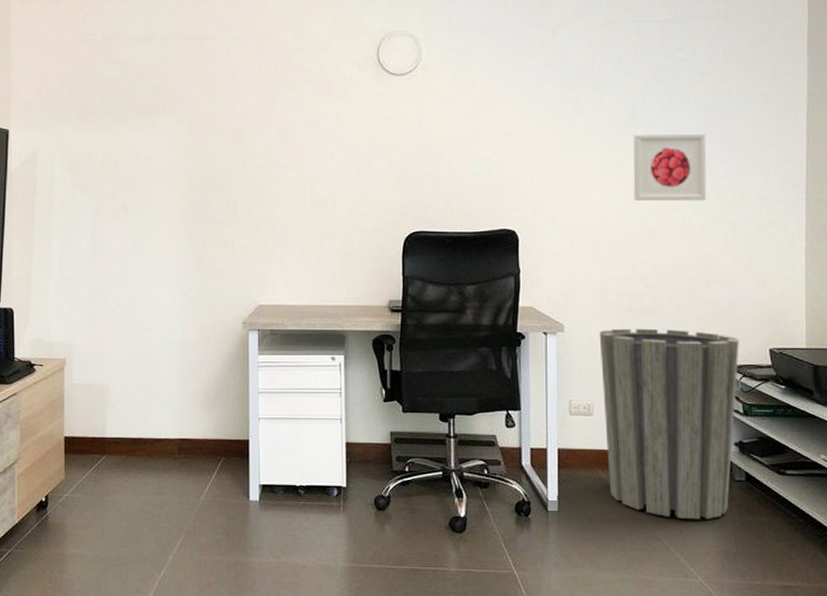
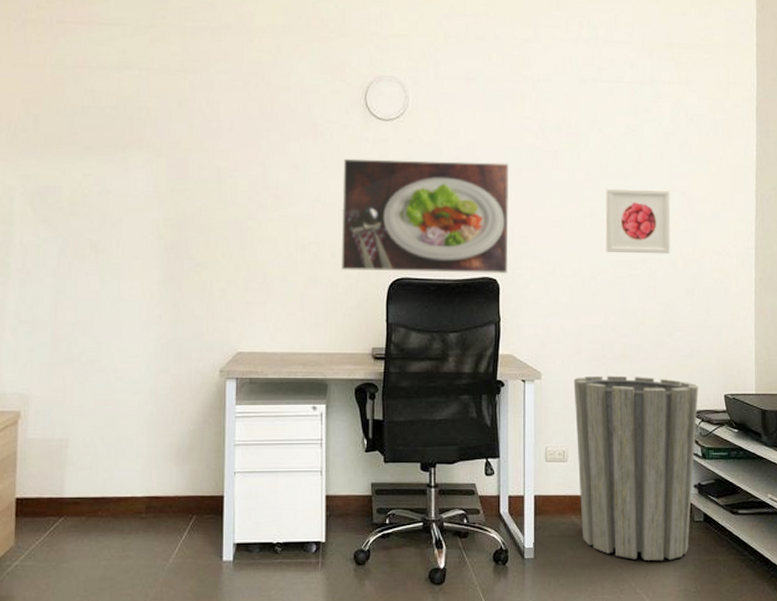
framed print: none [356,112,528,226] -> present [341,158,510,275]

